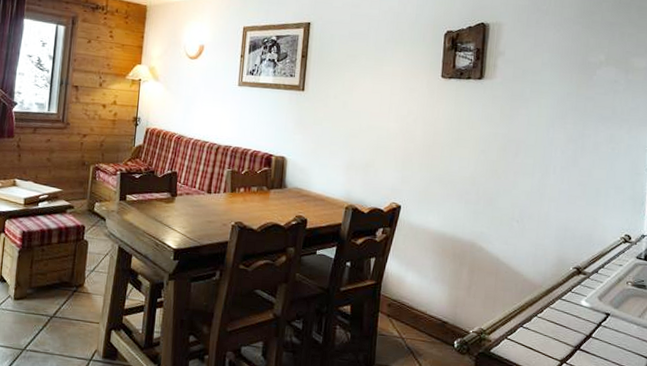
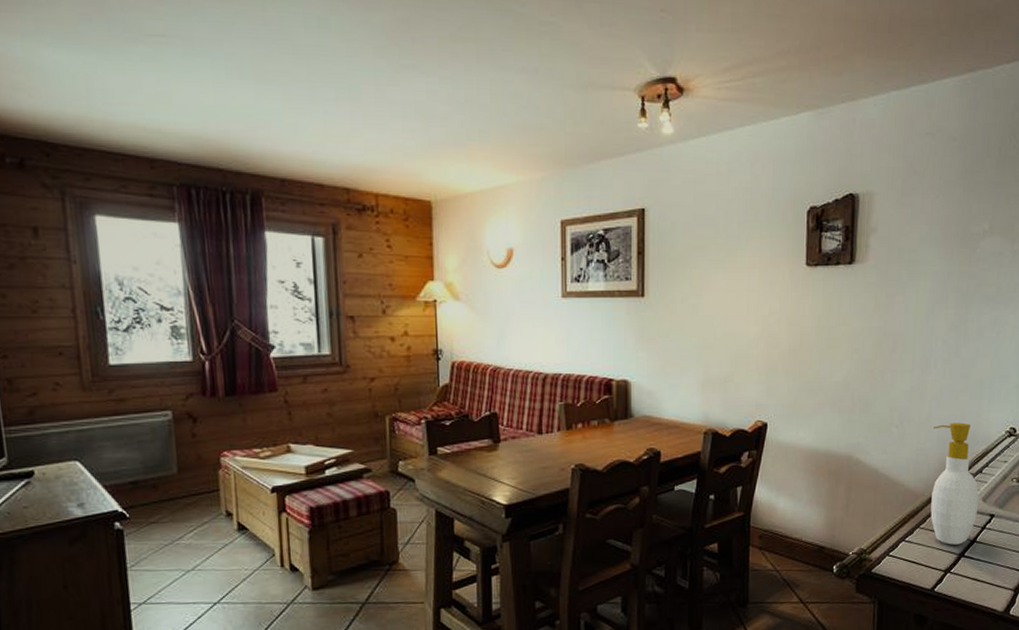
soap bottle: none [547,224,595,338] -> present [930,422,979,545]

